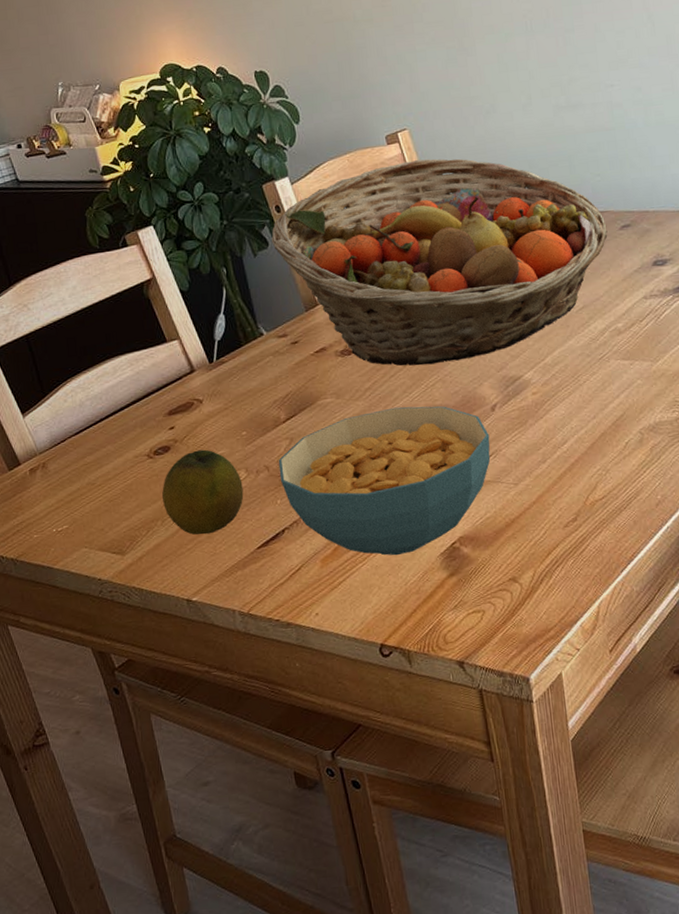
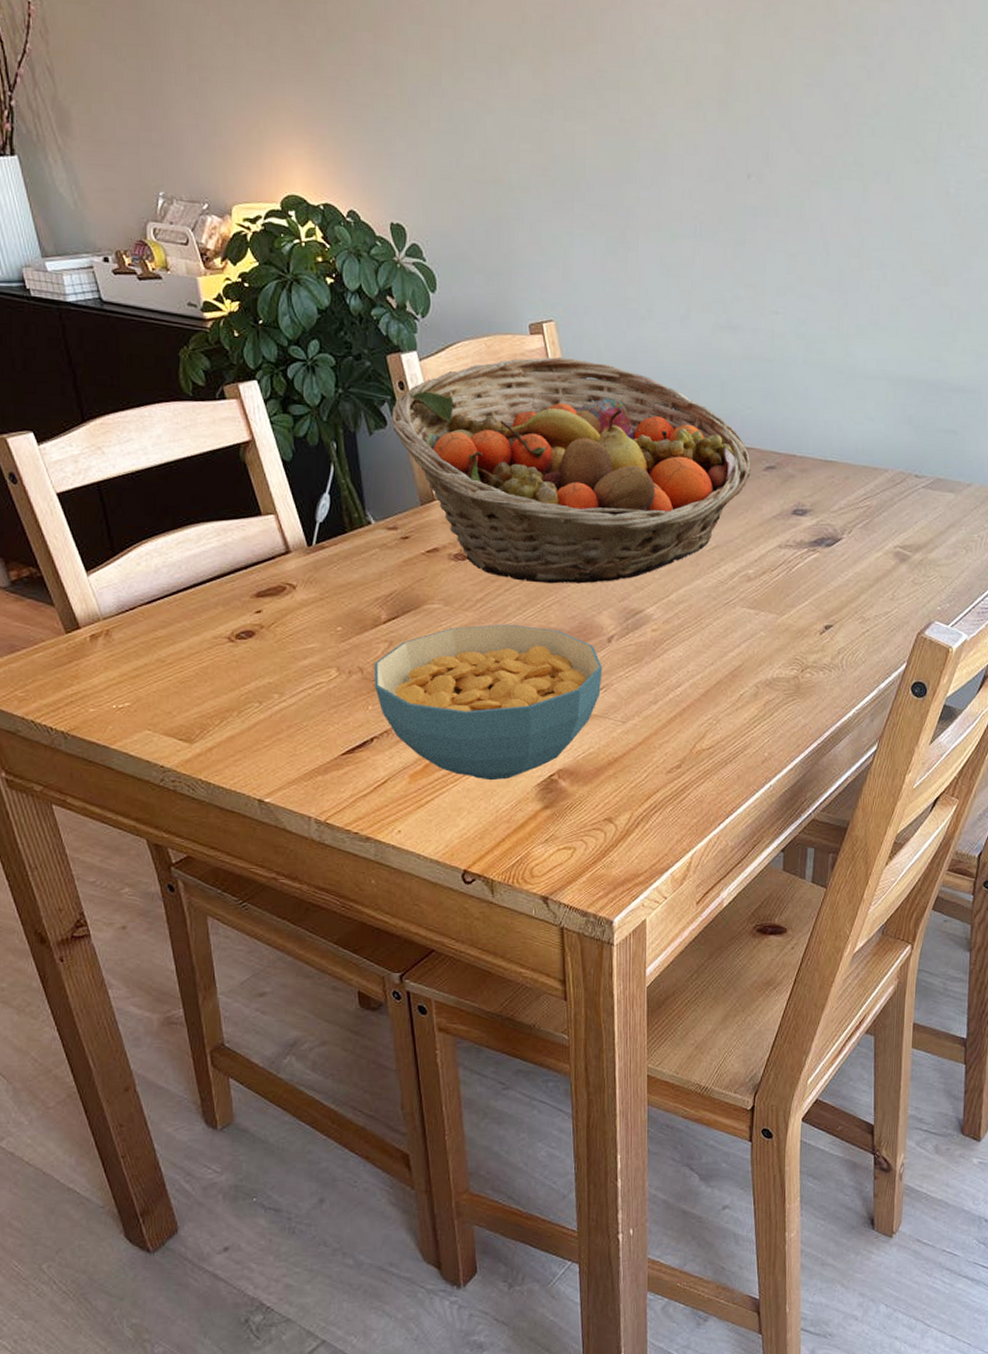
fruit: present [162,449,244,535] -> none [241,640,332,733]

